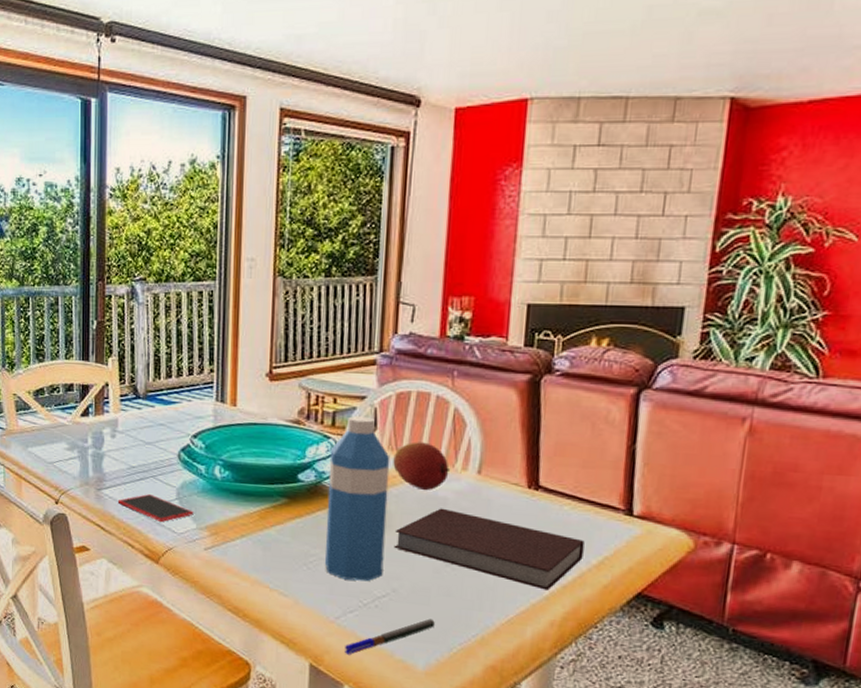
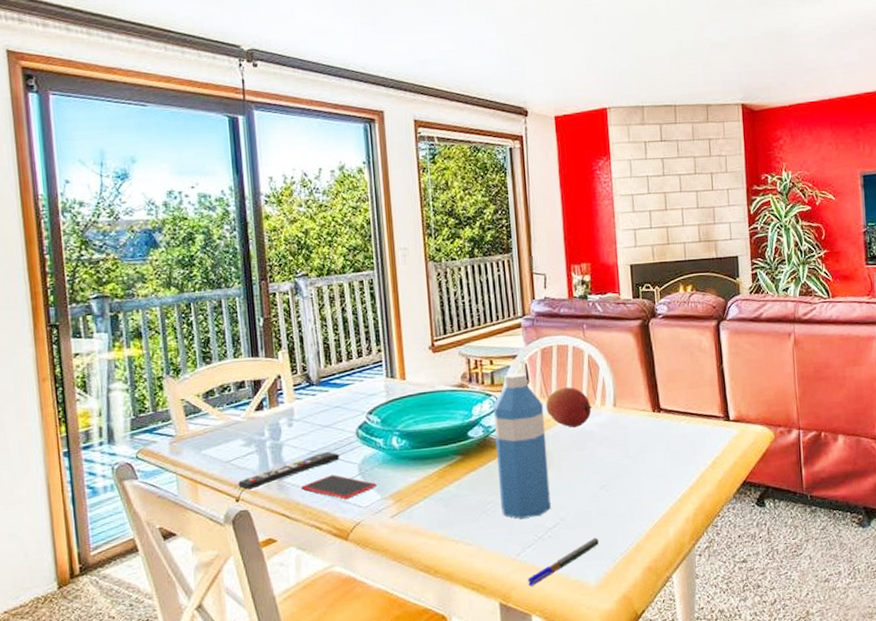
remote control: none [59,469,159,495] -> present [238,451,340,491]
notebook: present [394,508,585,591] -> none [555,440,701,494]

